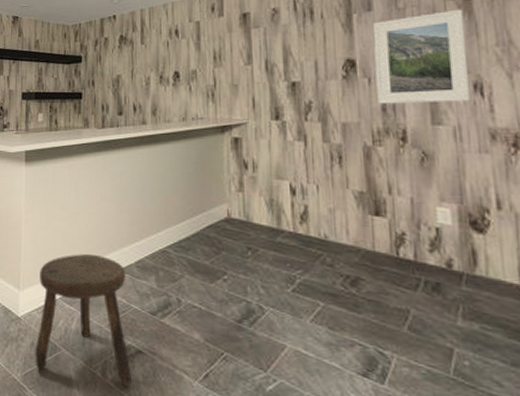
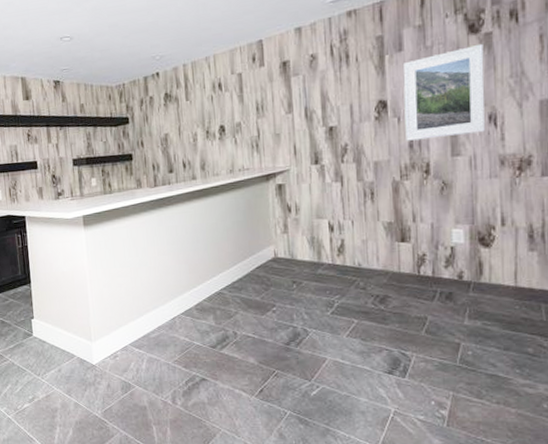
stool: present [35,253,131,386] -> none [108,303,198,408]

